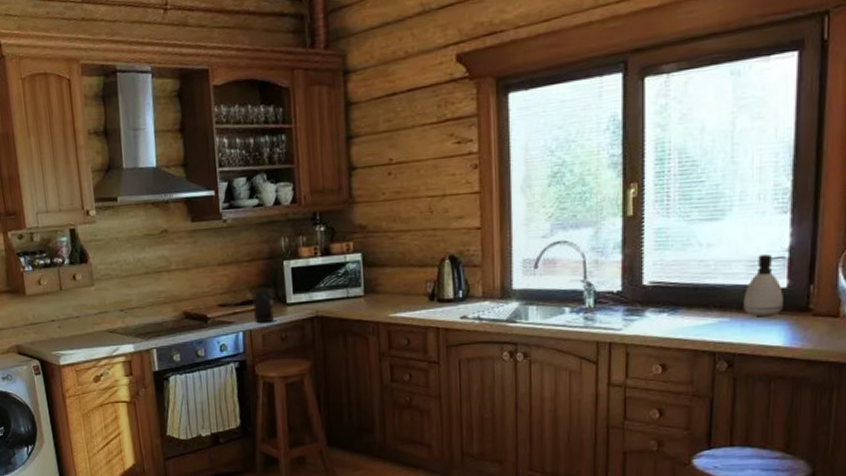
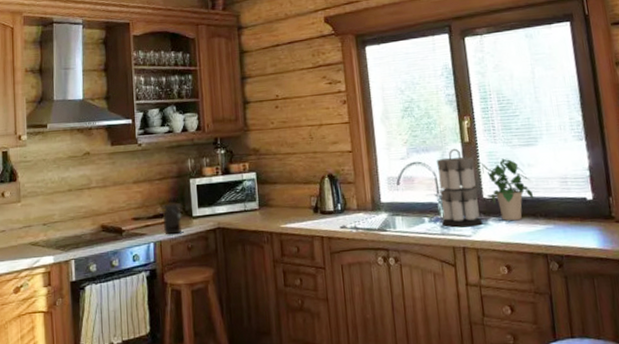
spice rack: none [587,224,638,320] -> present [436,148,483,228]
potted plant: none [644,236,708,313] -> present [480,158,533,221]
soap dispenser: present [743,254,787,317] -> none [561,173,593,224]

